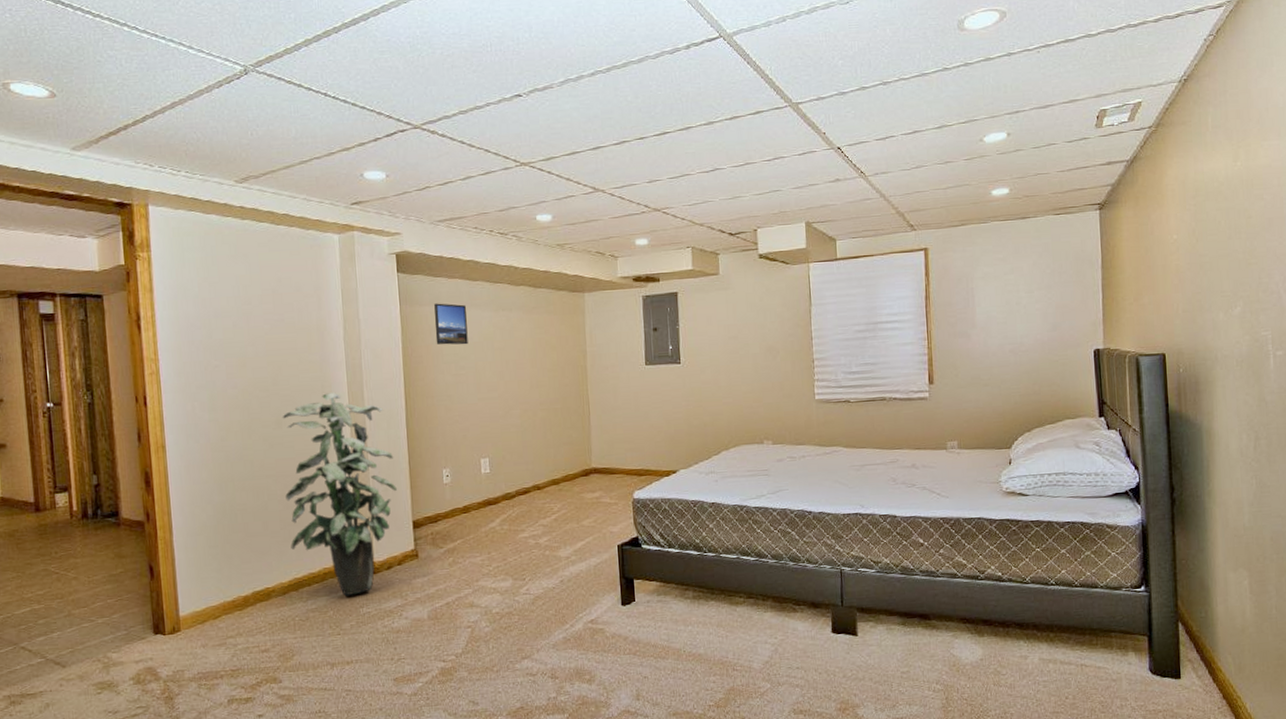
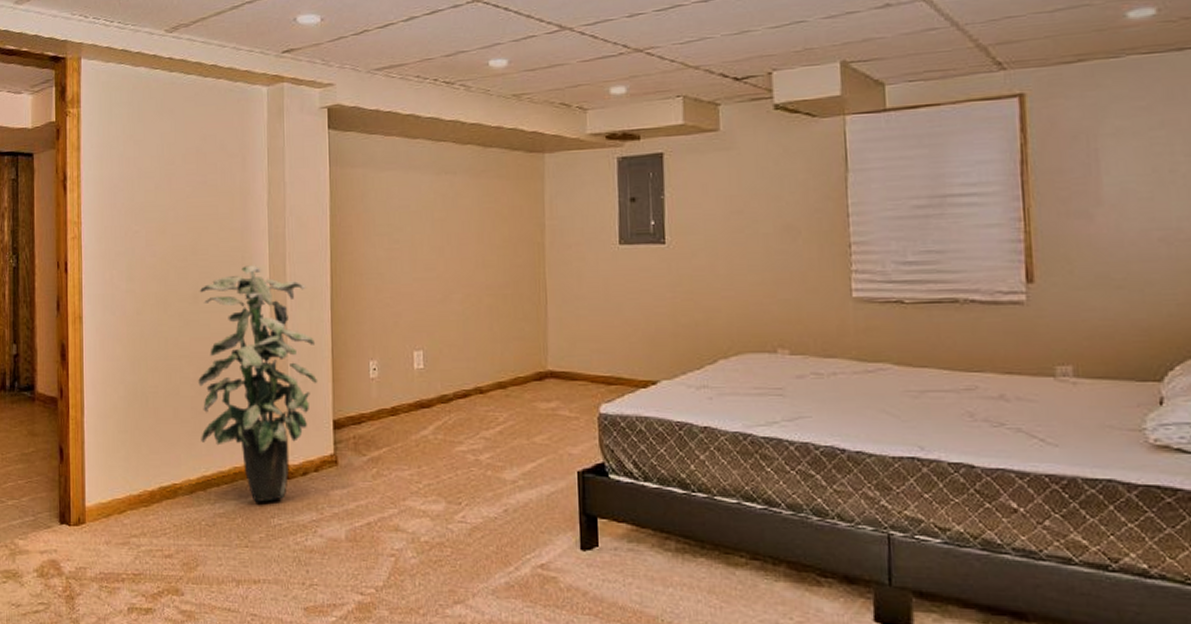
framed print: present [434,303,468,345] -> none [367,164,404,214]

